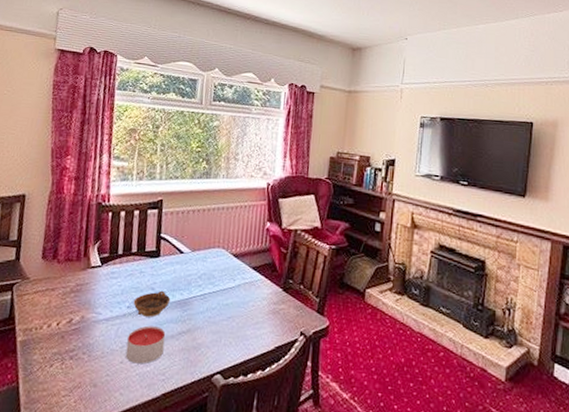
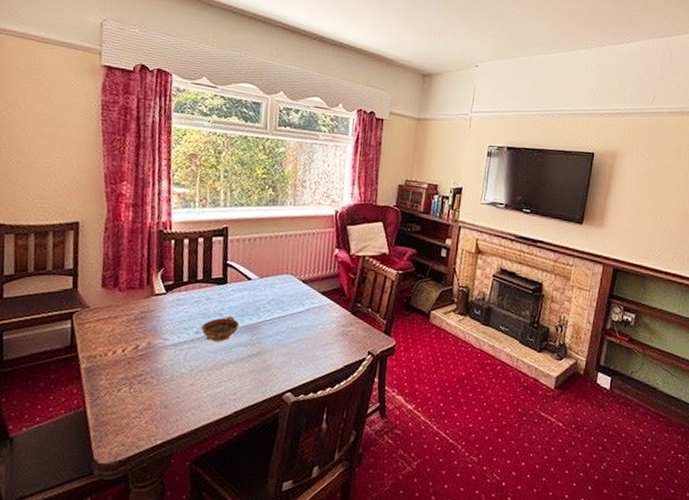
candle: present [125,325,166,364] -> none [195,350,236,386]

